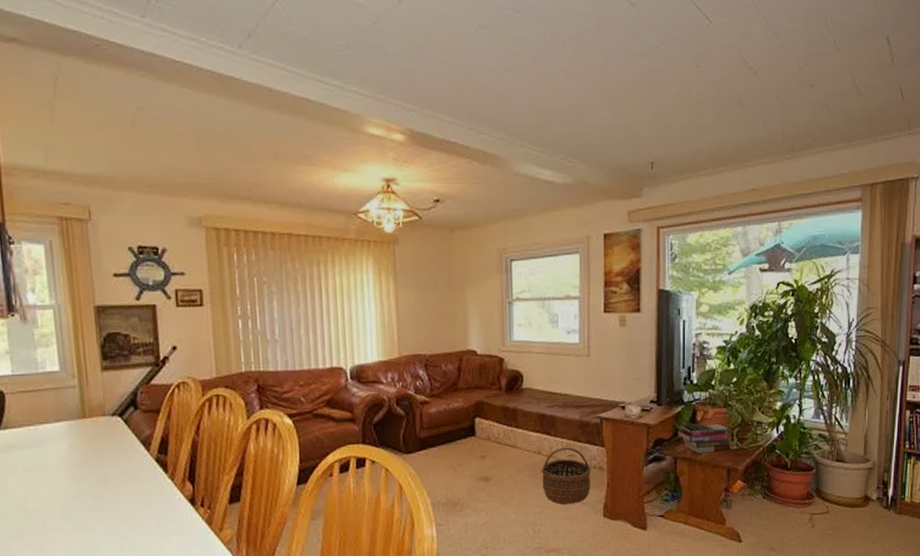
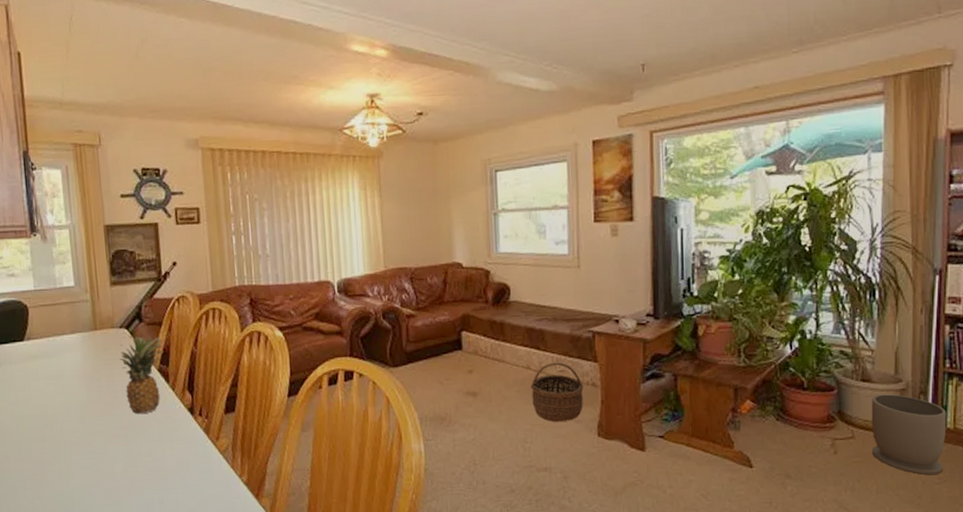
fruit: none [112,423,163,507] -> present [120,335,165,415]
books: present [678,422,731,454] -> none [677,337,738,371]
planter pot: none [843,472,905,544] -> present [871,394,947,476]

